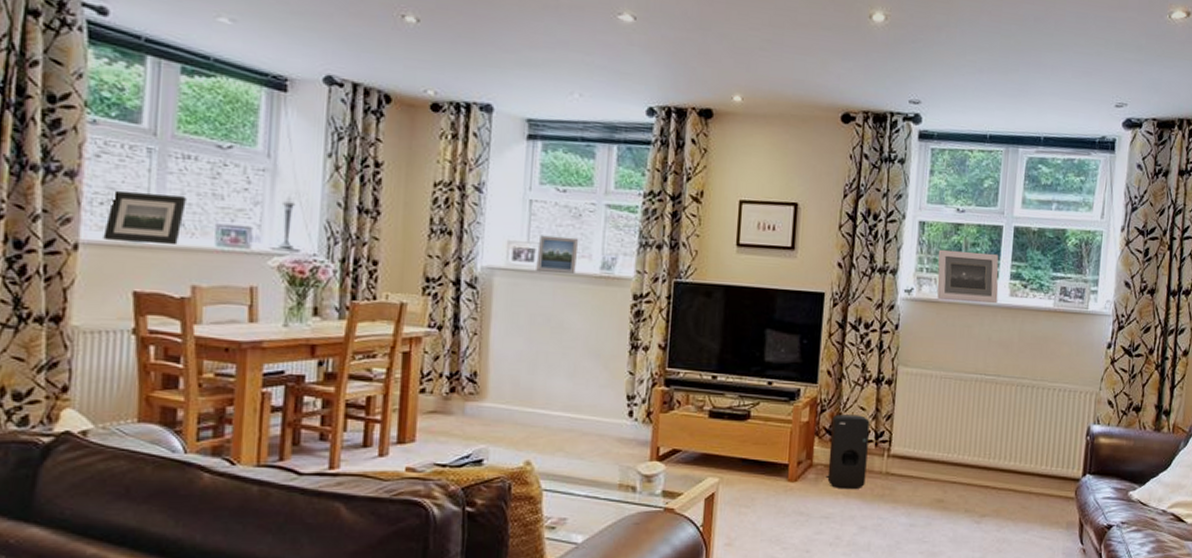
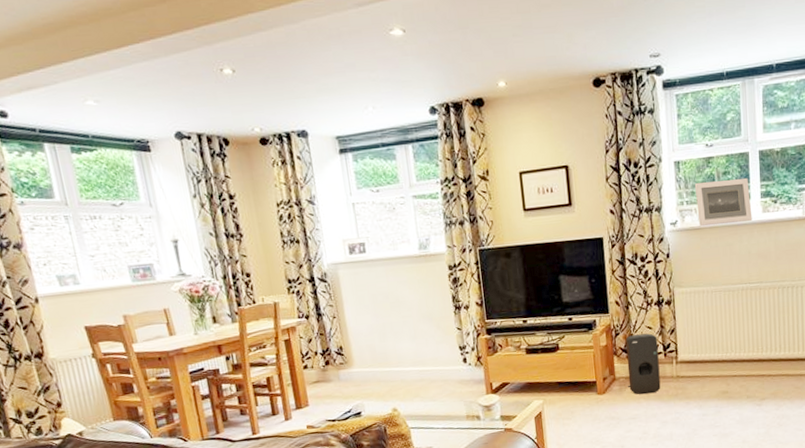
picture frame: present [103,191,187,246] -> none [50,249,105,292]
picture frame: present [536,235,579,273] -> none [366,227,400,260]

